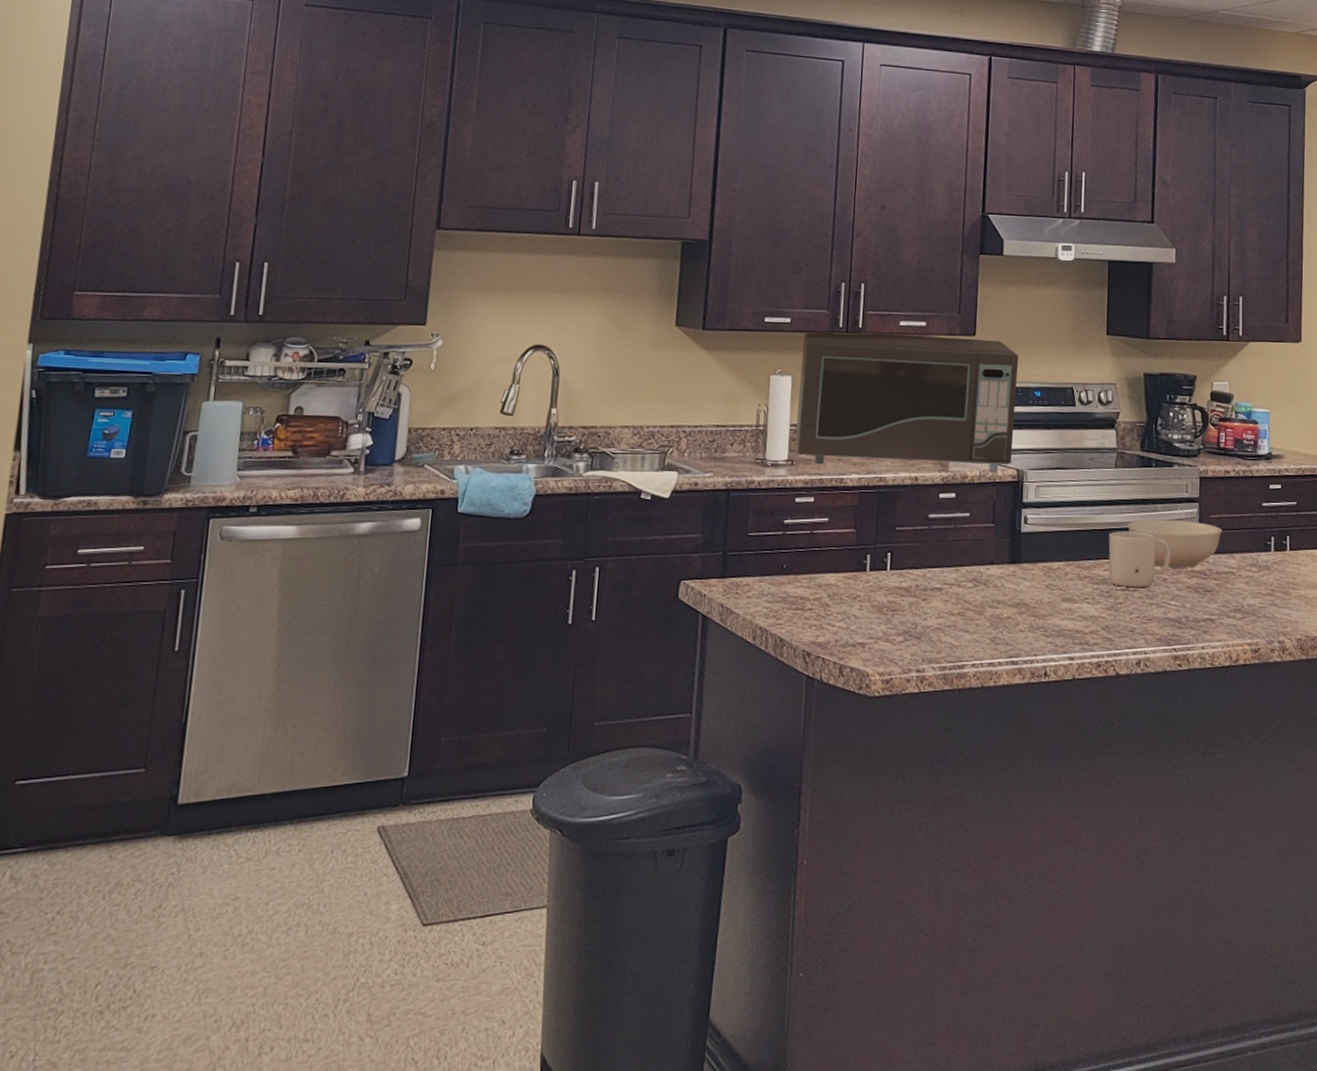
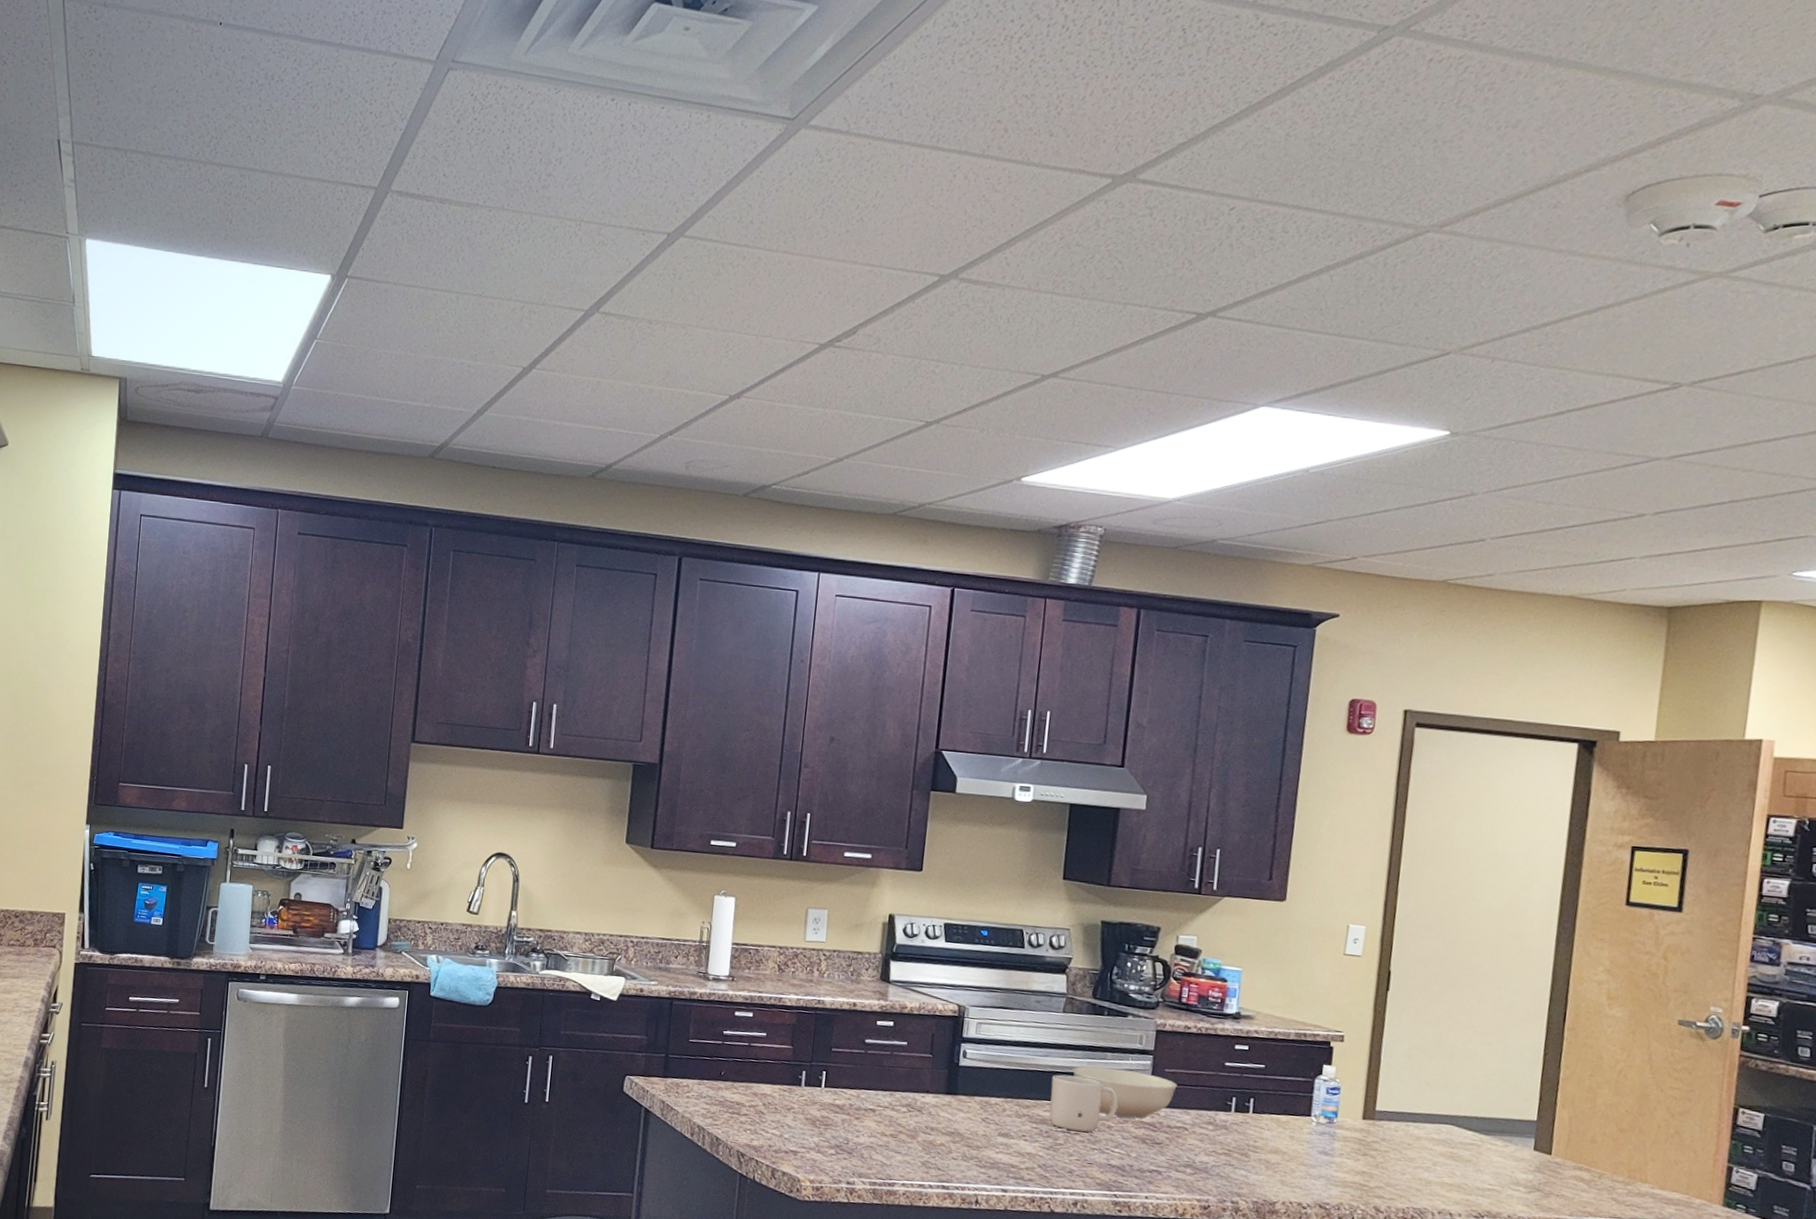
microwave: present [795,330,1019,473] -> none [737,855,967,1006]

